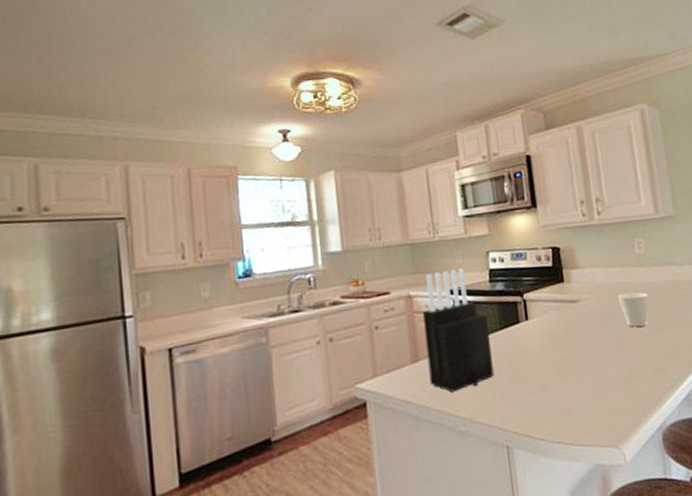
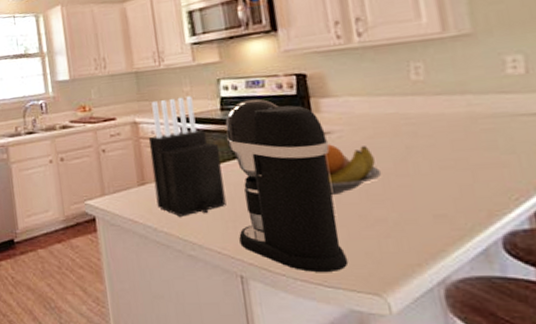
coffee maker: none [493,270,594,434] -> present [225,99,349,272]
fruit bowl: none [575,311,617,359] -> present [325,144,382,196]
cup: present [617,292,649,327] -> none [383,125,429,165]

